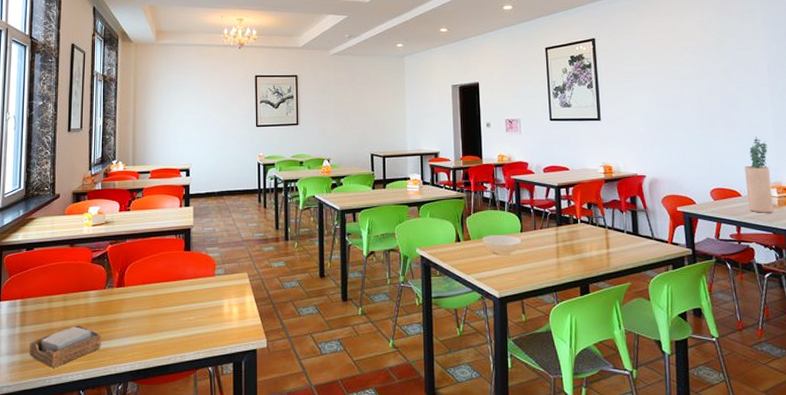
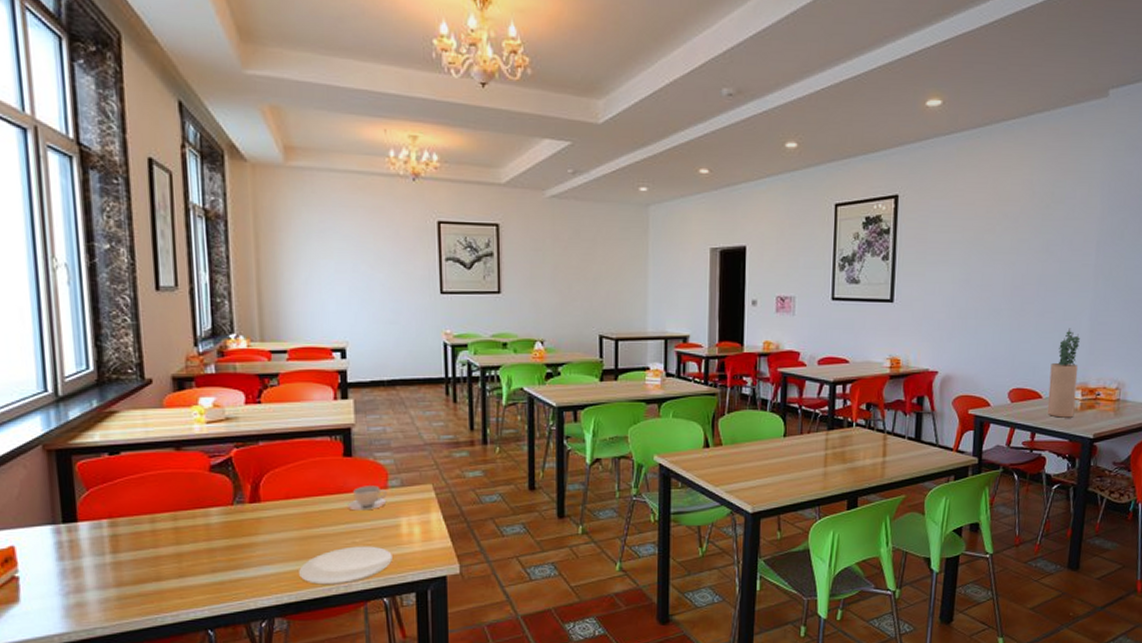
napkin holder: present [29,325,101,368] -> none [128,551,233,603]
plate: none [148,323,216,355] -> present [299,546,392,585]
teacup: none [185,274,214,294] -> present [347,485,387,511]
bowl: present [482,235,522,256] -> none [736,440,784,464]

